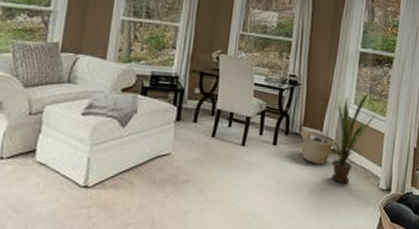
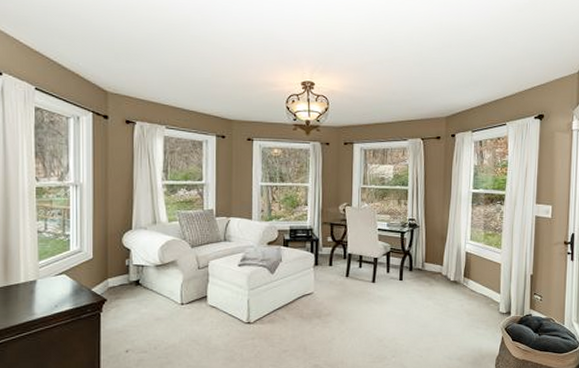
basket: present [300,130,336,165] -> none [423,266,456,295]
house plant: present [330,93,376,184] -> none [451,229,492,310]

